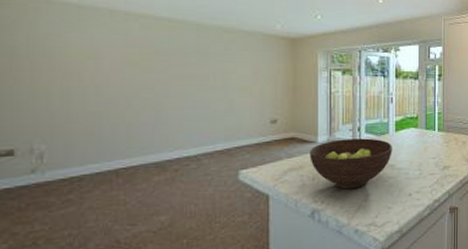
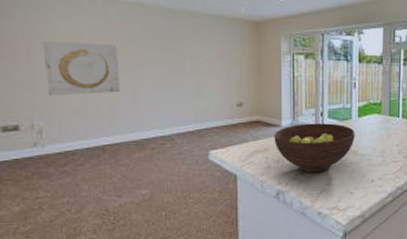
wall art: none [52,58,140,116] -> present [43,42,120,96]

